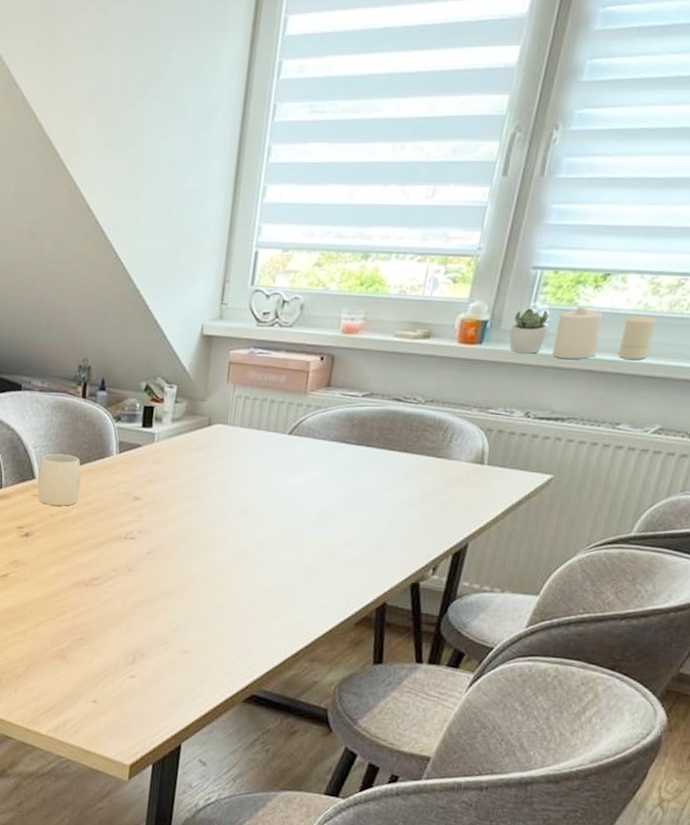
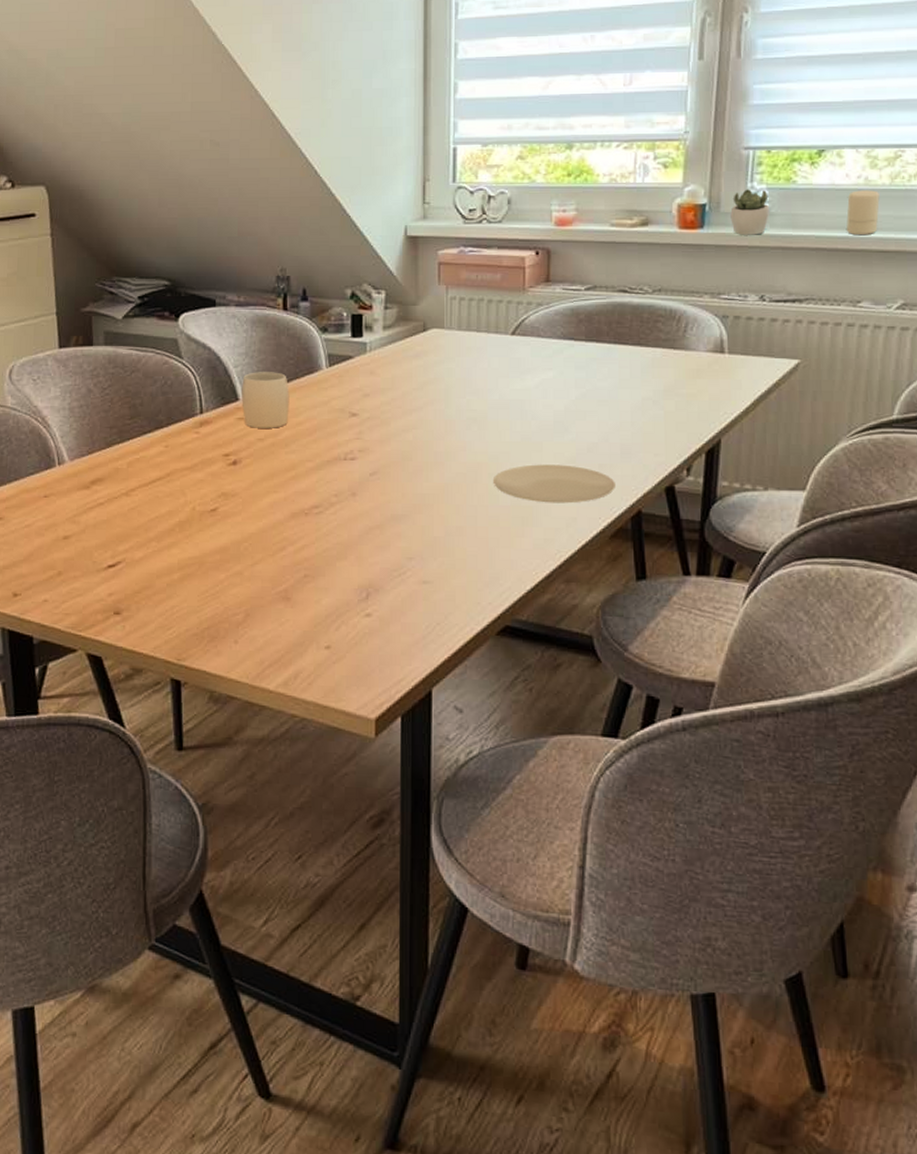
plate: none [255,554,366,592] -> present [492,464,615,504]
candle: present [552,305,603,360] -> none [778,183,825,239]

